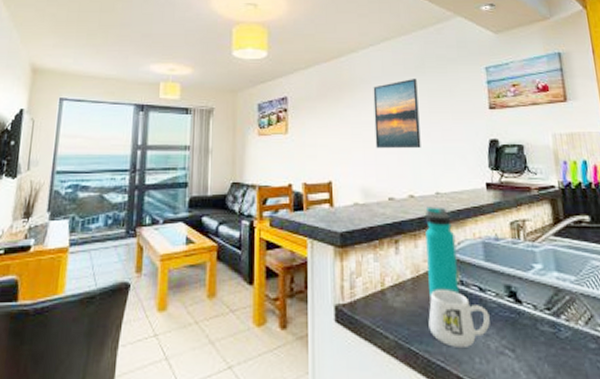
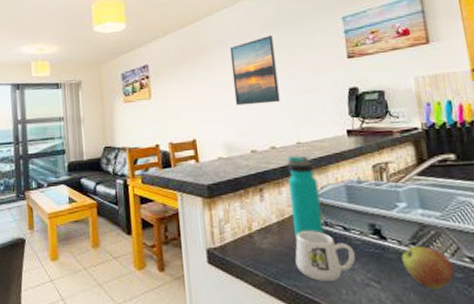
apple: none [536,311,588,361] -> present [401,245,455,290]

